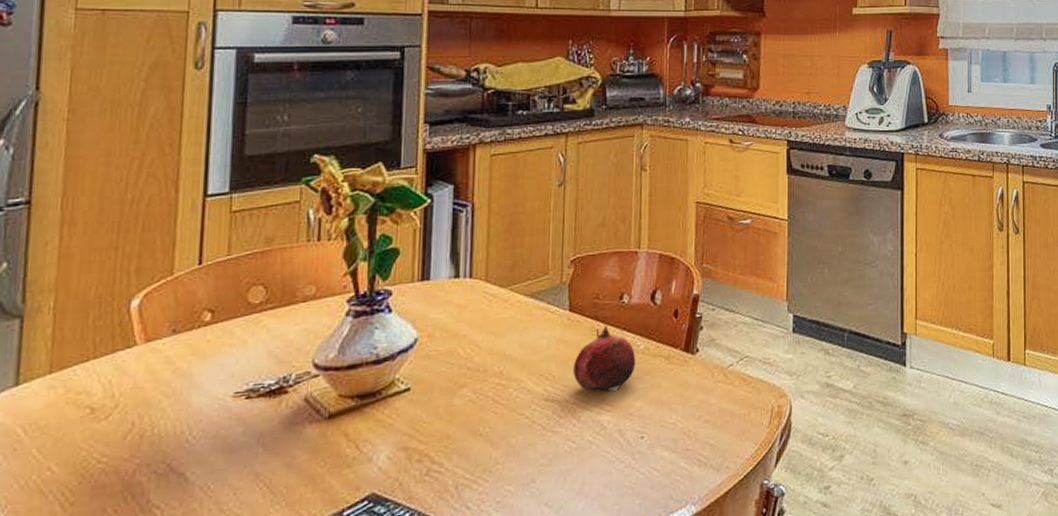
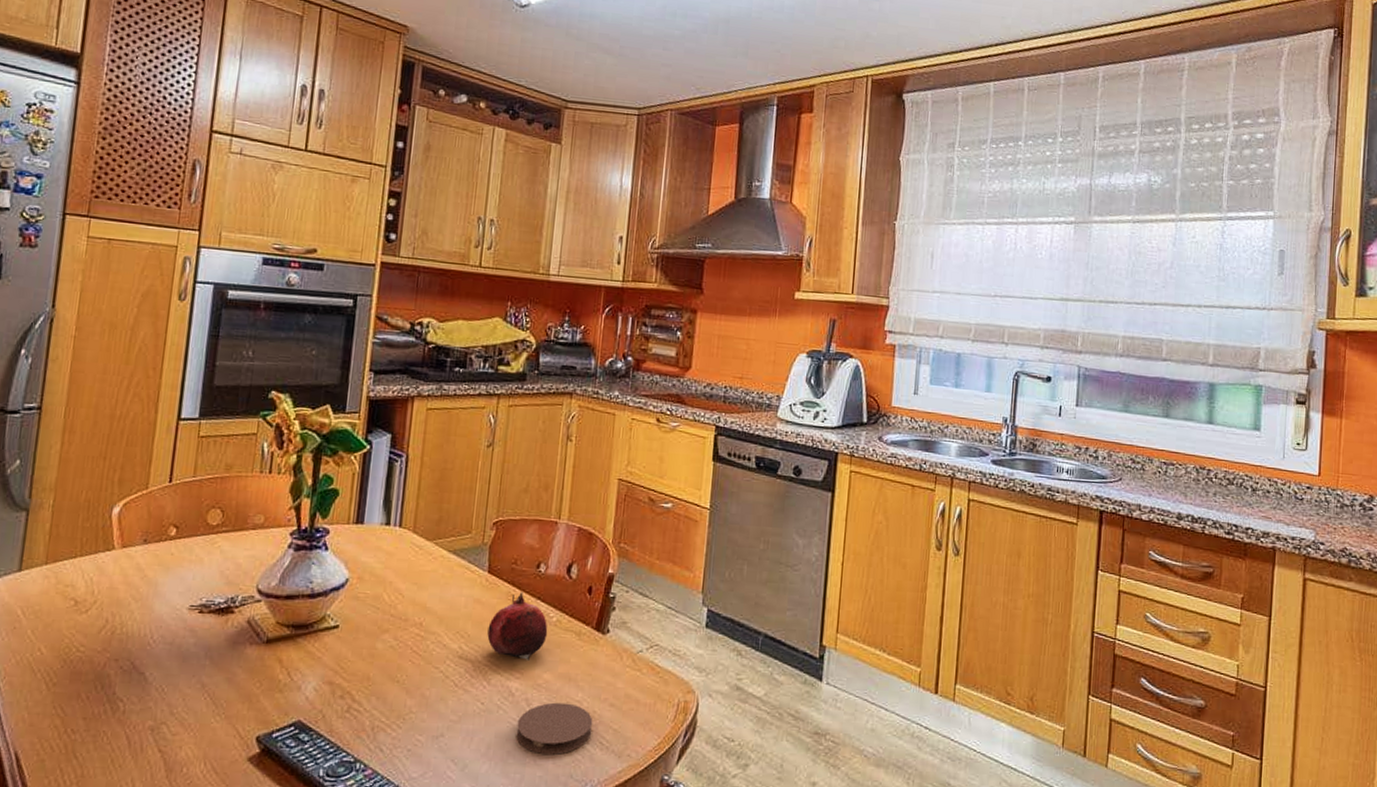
coaster: none [611,426,689,482] -> present [516,702,593,755]

